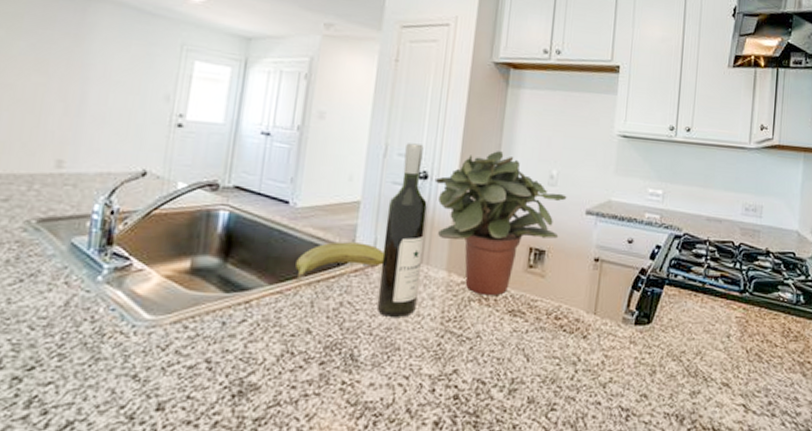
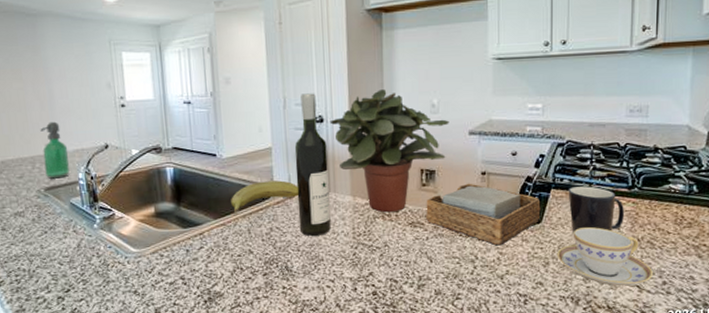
soap dispenser: none [45,132,89,208] -> present [40,121,70,179]
napkin holder: none [528,269,653,347] -> present [426,183,541,246]
teacup: none [664,332,759,405] -> present [557,227,653,286]
mug: none [681,284,736,340] -> present [568,185,625,235]

